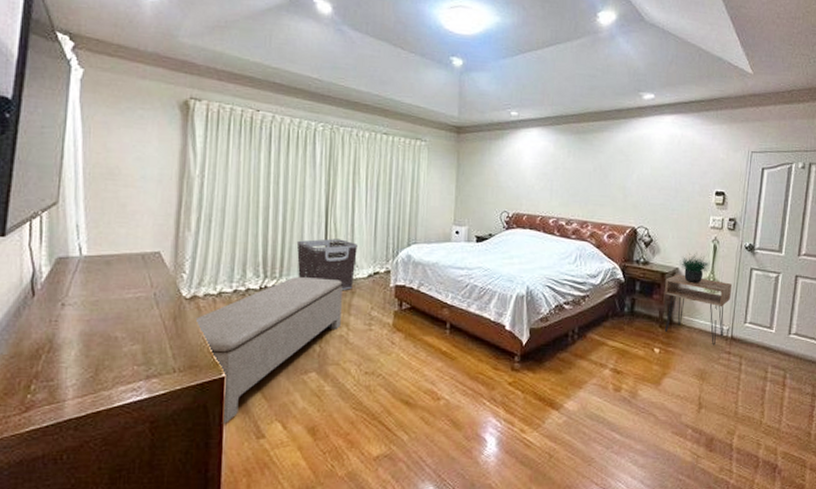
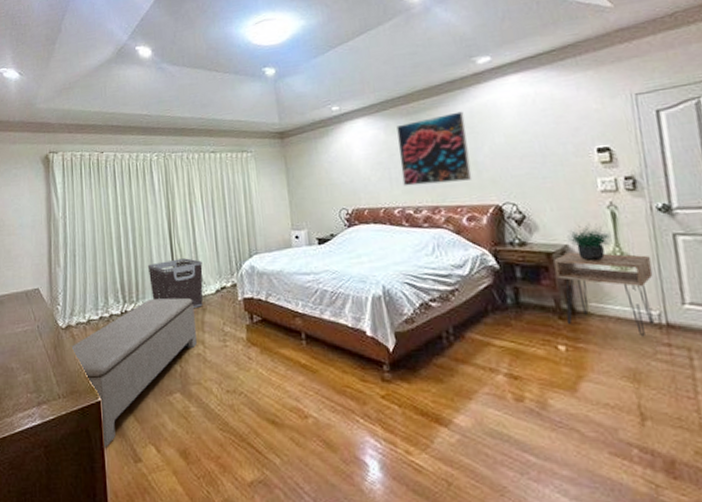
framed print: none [561,139,623,202] -> present [396,111,472,186]

